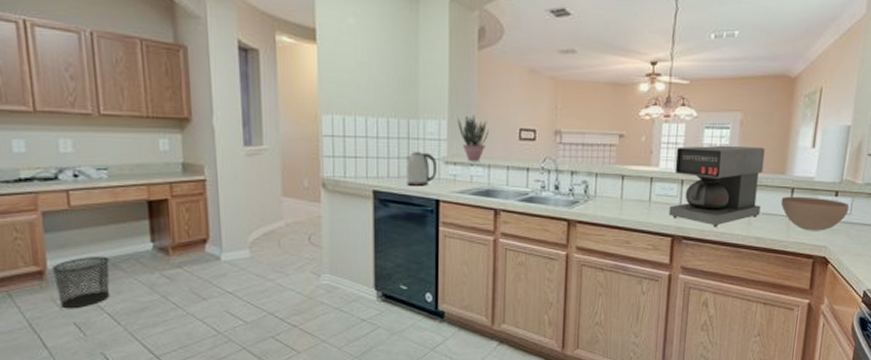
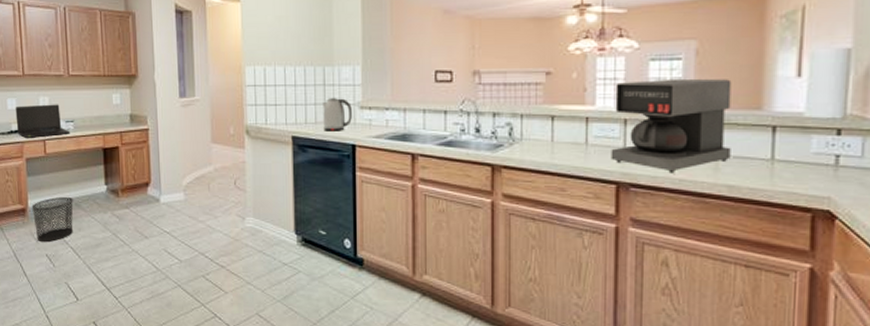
laptop: none [24,148,104,189] -> present [15,104,71,139]
potted plant: present [458,115,489,162] -> none [372,59,403,106]
bowl: present [781,196,850,231] -> none [758,136,860,179]

